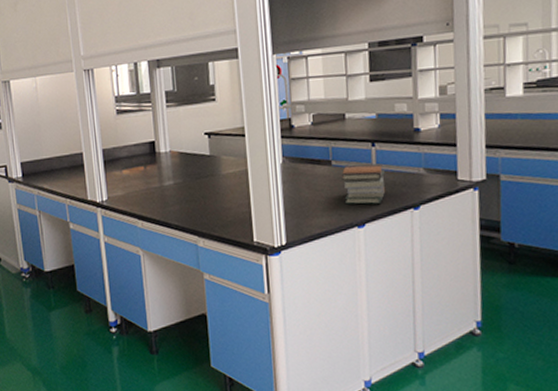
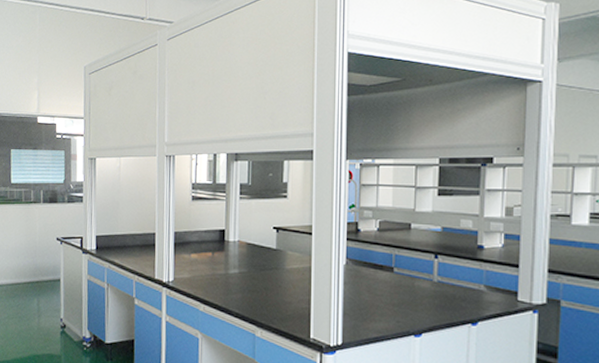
book stack: present [341,164,386,205] -> none [402,273,445,315]

